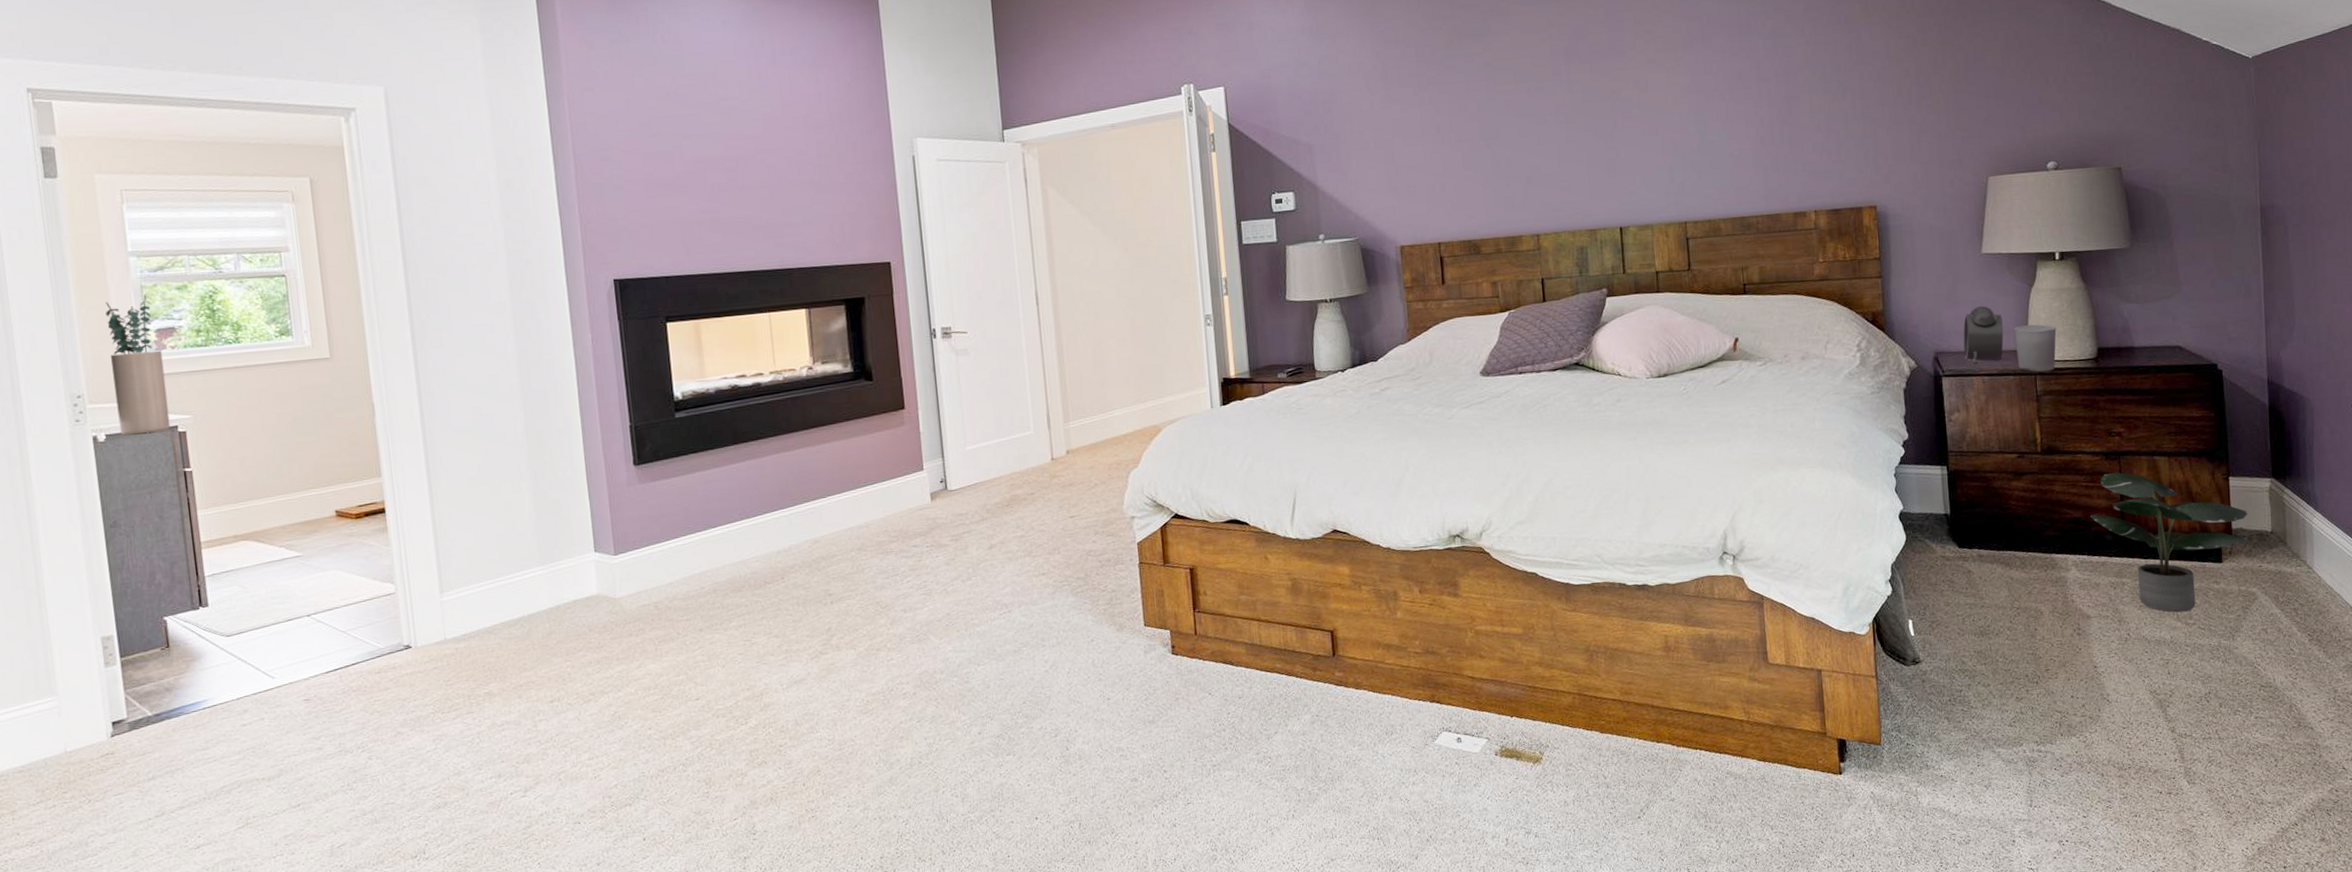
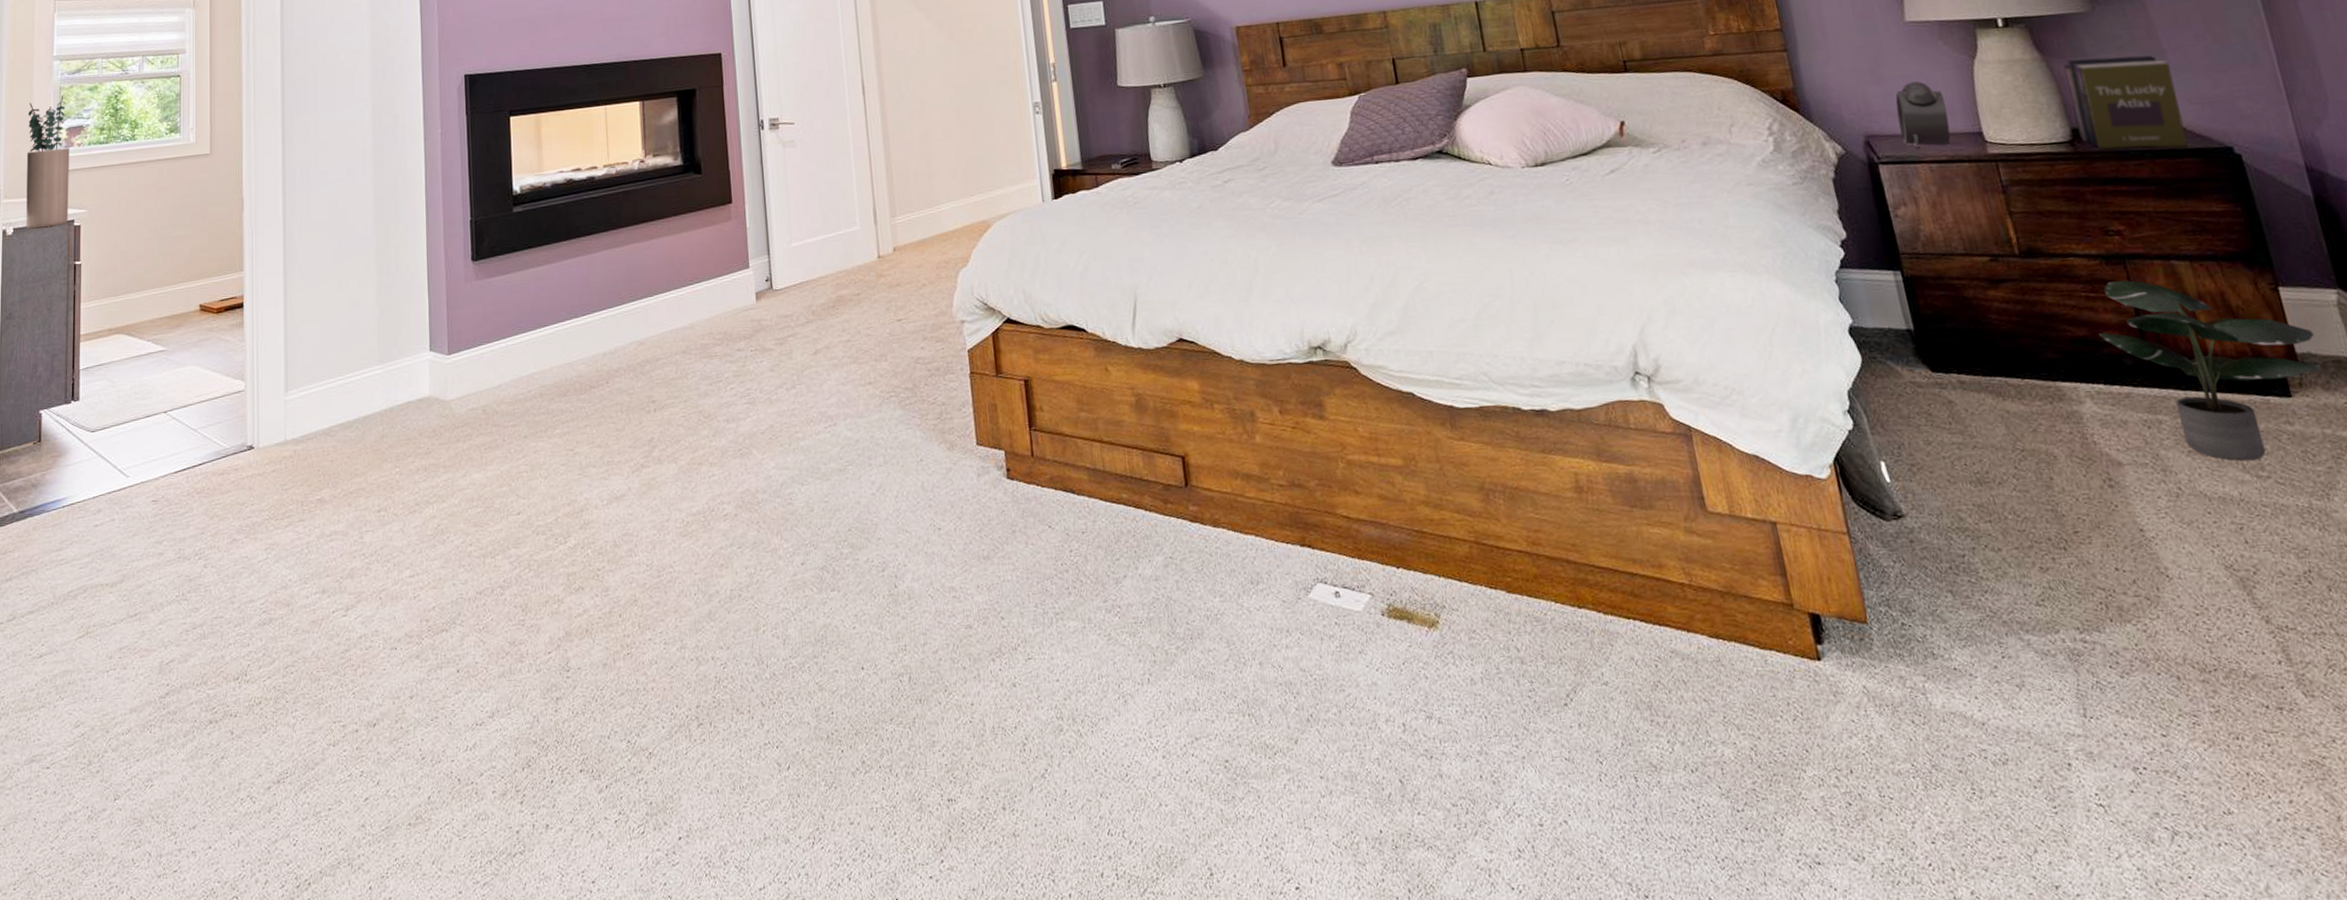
candle holder: present [2014,324,2057,372] -> none [1960,102,2020,158]
books: none [2100,286,2185,367] -> present [2063,55,2189,152]

